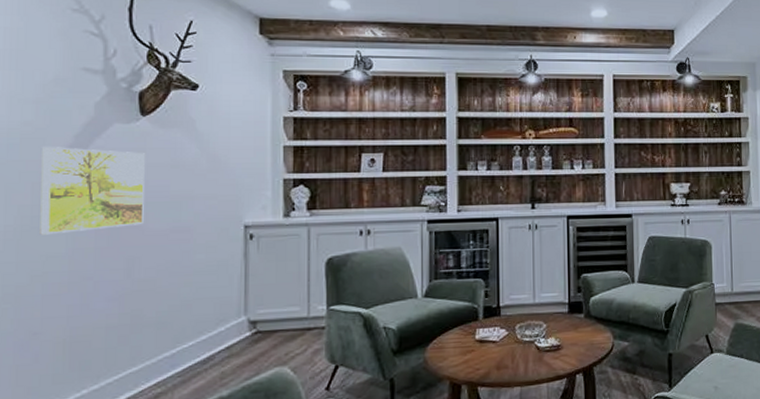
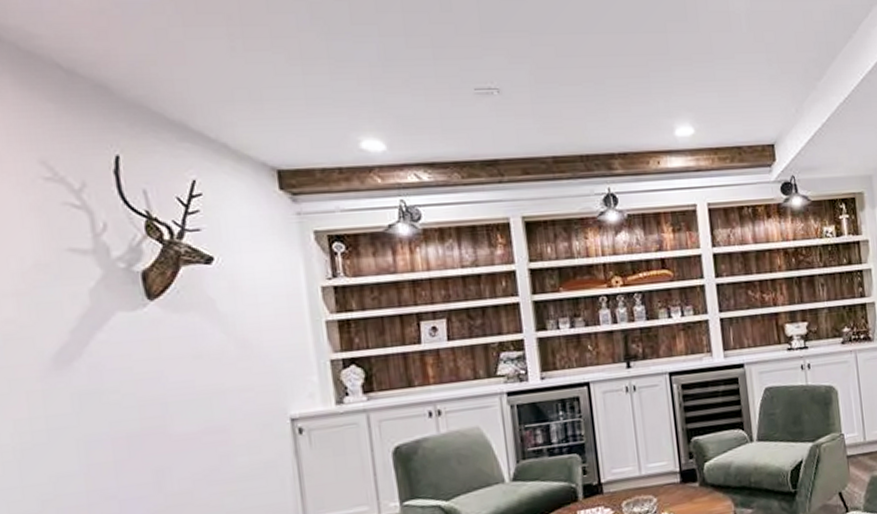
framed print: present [40,147,145,235] -> none [32,344,169,452]

